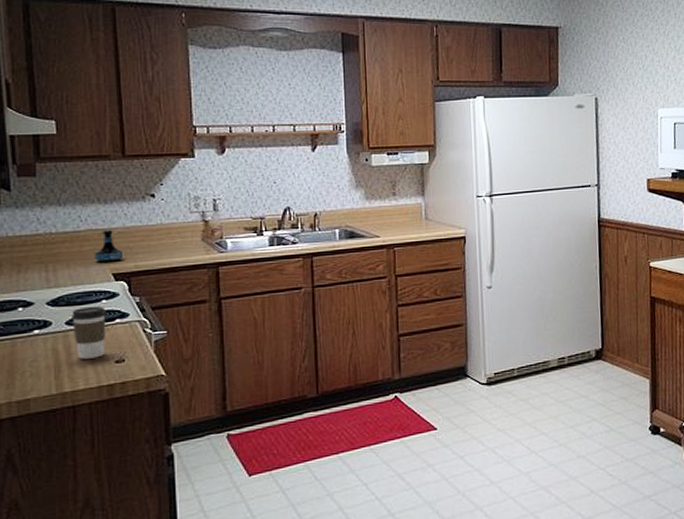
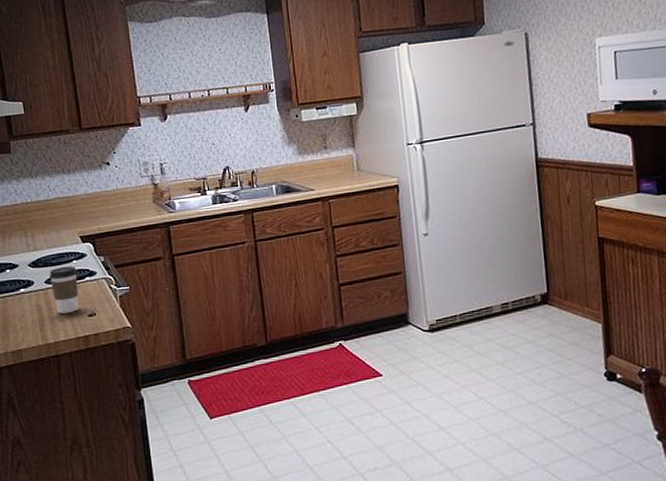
tequila bottle: present [95,229,124,263] -> none [64,197,88,227]

